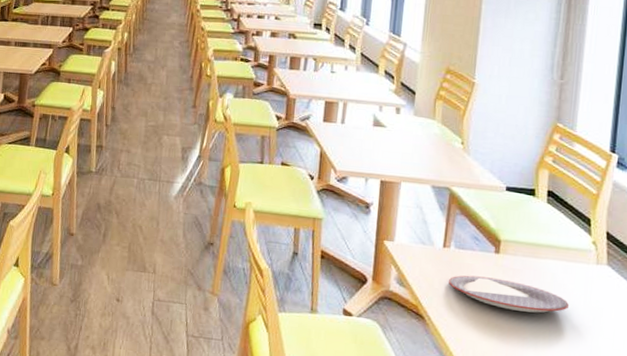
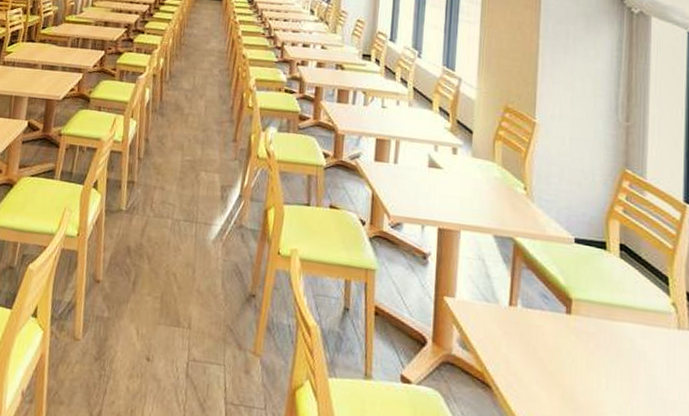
plate: present [448,275,569,313] -> none [516,338,650,385]

